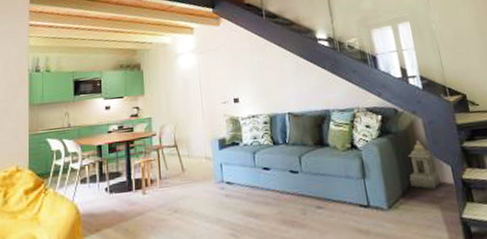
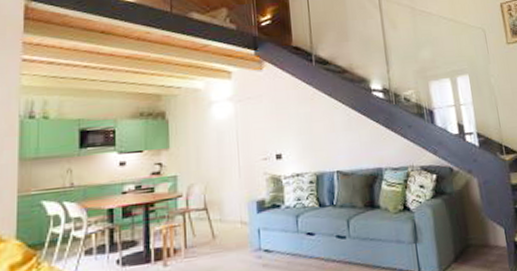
lantern: present [408,140,441,190] -> none [462,201,494,254]

